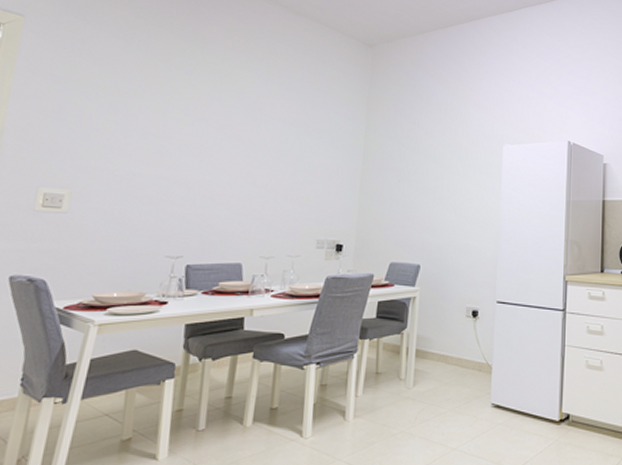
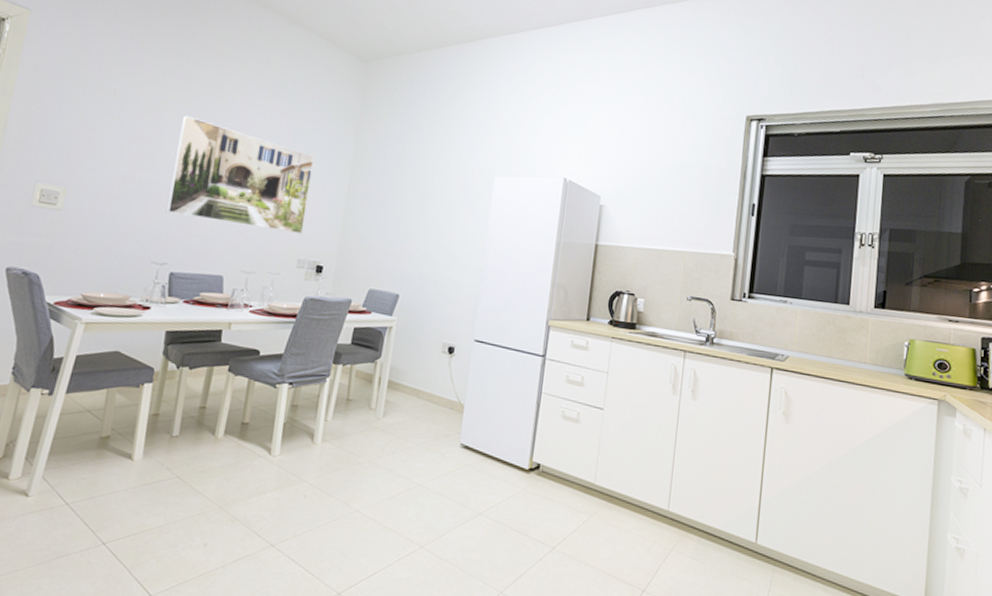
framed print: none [178,109,326,215] -> present [166,115,314,234]

